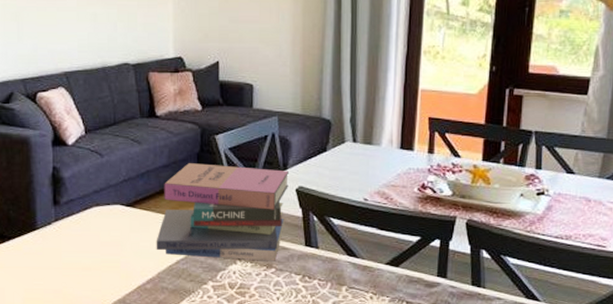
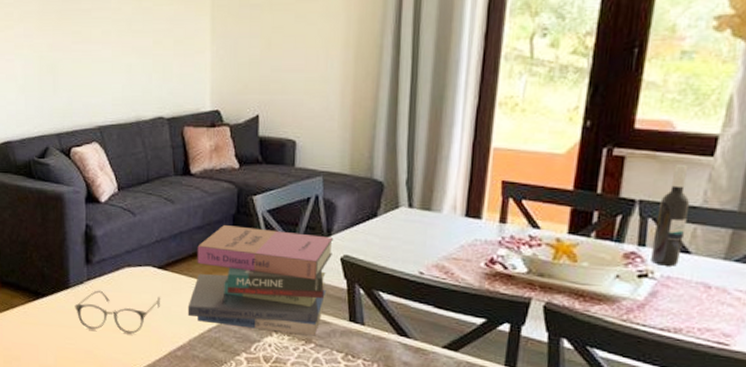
eyeglasses: none [42,230,130,270] -> present [74,290,161,334]
wine bottle: none [545,101,572,185] -> present [649,163,691,266]

